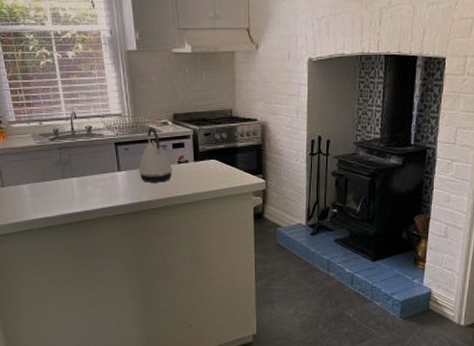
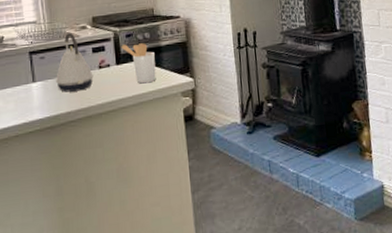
utensil holder: none [199,143,231,181] -> present [121,43,156,84]

